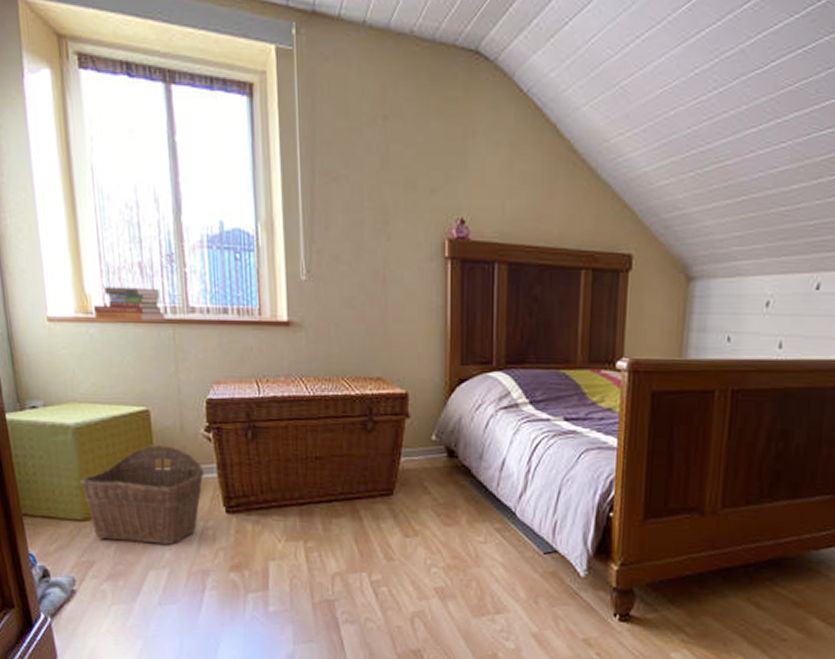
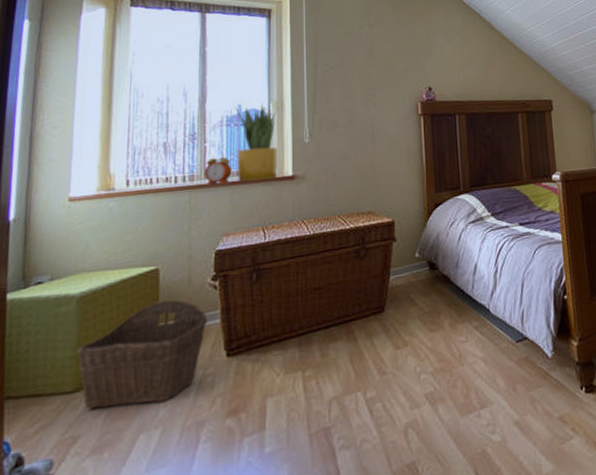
books: present [93,287,166,322] -> none [115,162,184,194]
alarm clock: none [186,285,219,322] -> present [203,155,233,185]
planter: none [215,221,270,323] -> present [235,103,280,182]

